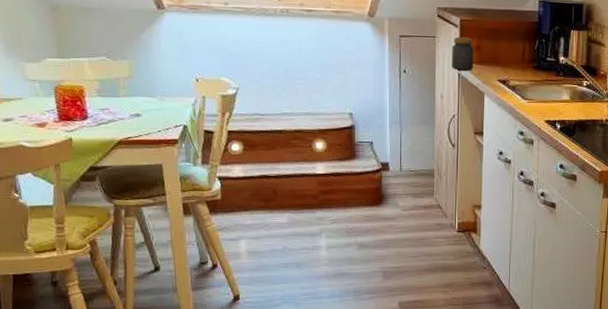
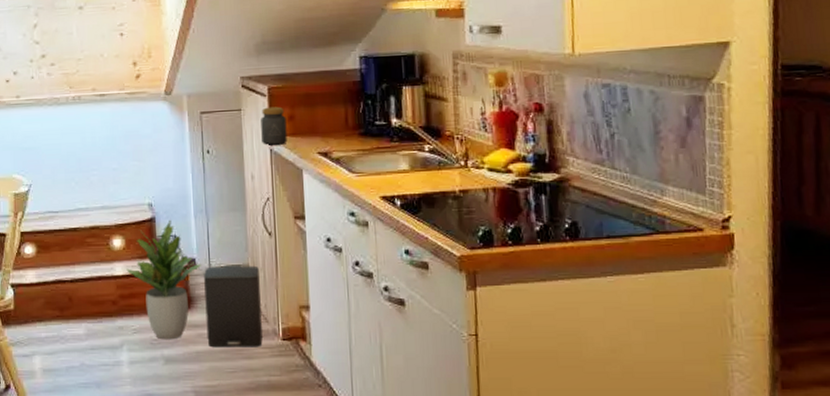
potted plant: none [327,128,394,230] -> present [126,219,202,340]
pedal bin: none [394,169,442,237] -> present [203,264,263,348]

